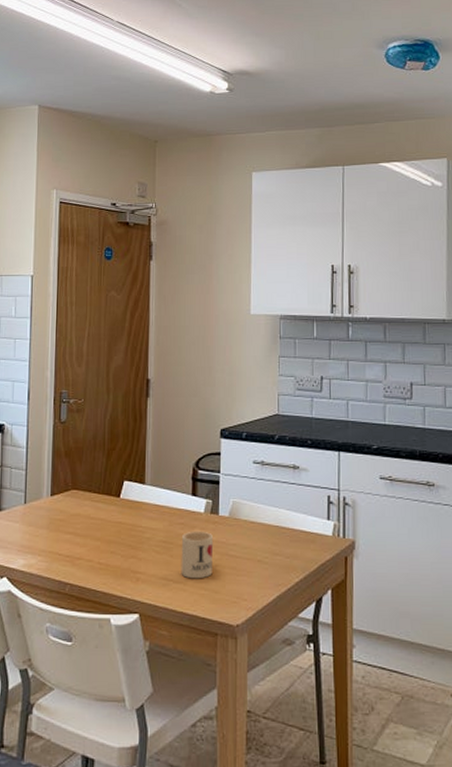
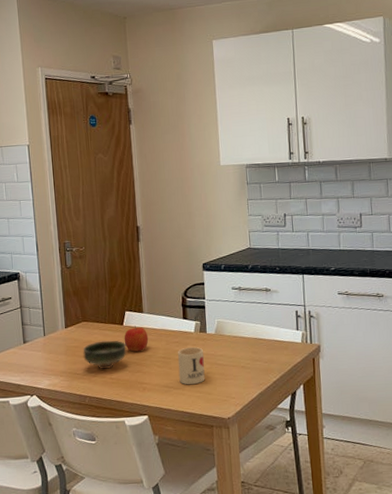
bowl: none [68,515,121,551] -> present [83,340,127,369]
apple: none [119,499,149,532] -> present [124,325,149,352]

